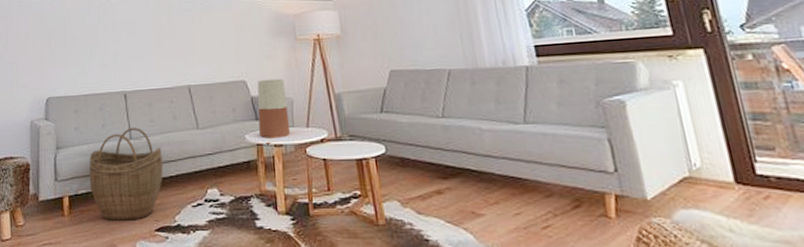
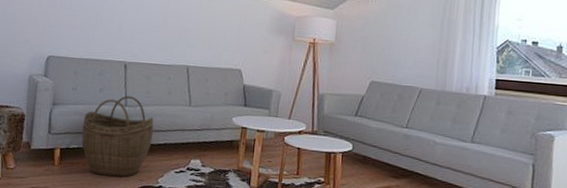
vase: present [257,78,291,138] -> none [246,71,277,125]

